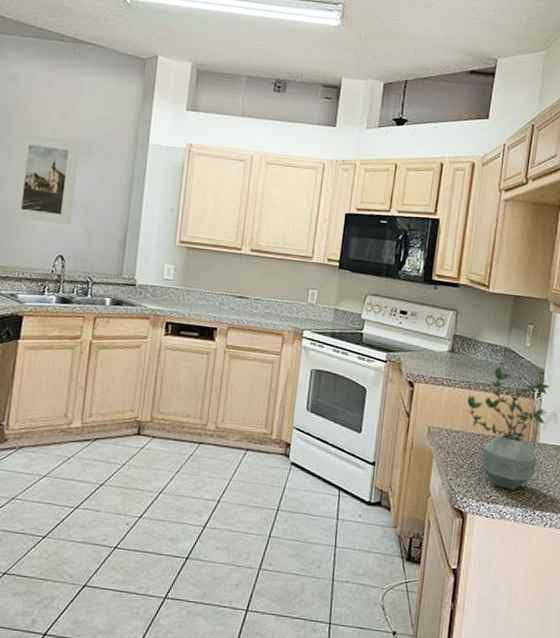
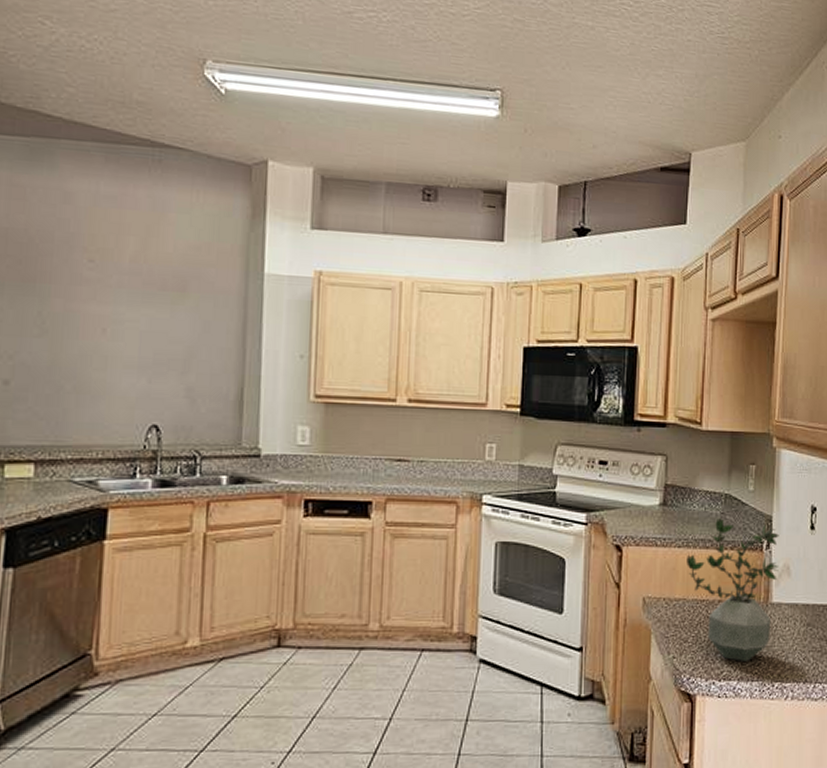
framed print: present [10,133,80,226] -> none [79,268,170,386]

